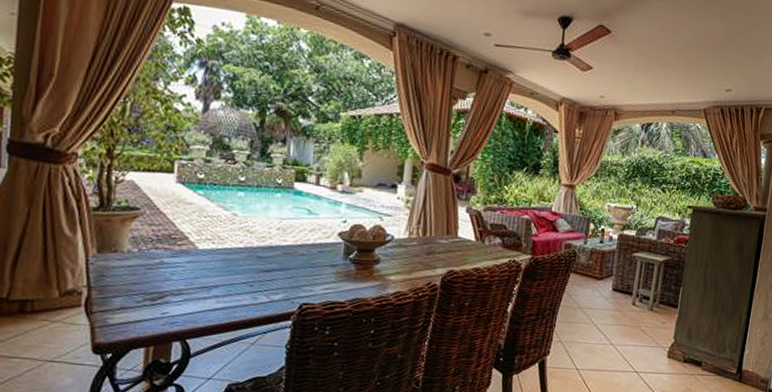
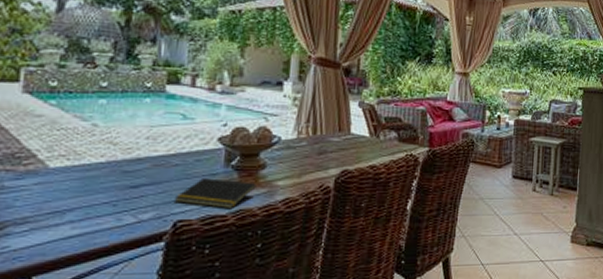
notepad: none [300,268,371,297] -> present [174,178,256,208]

